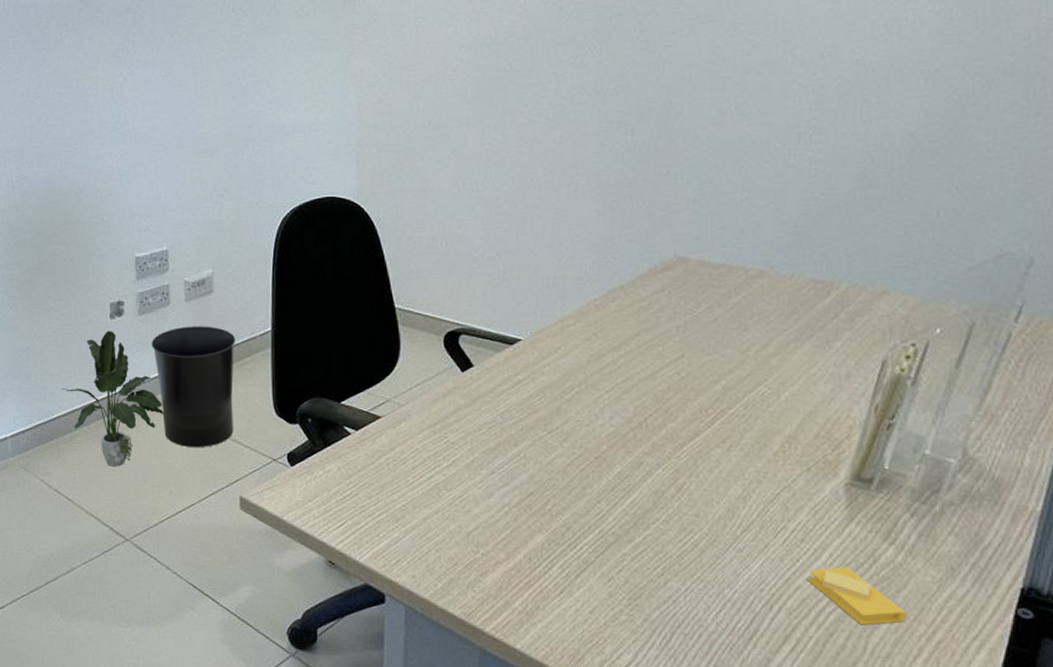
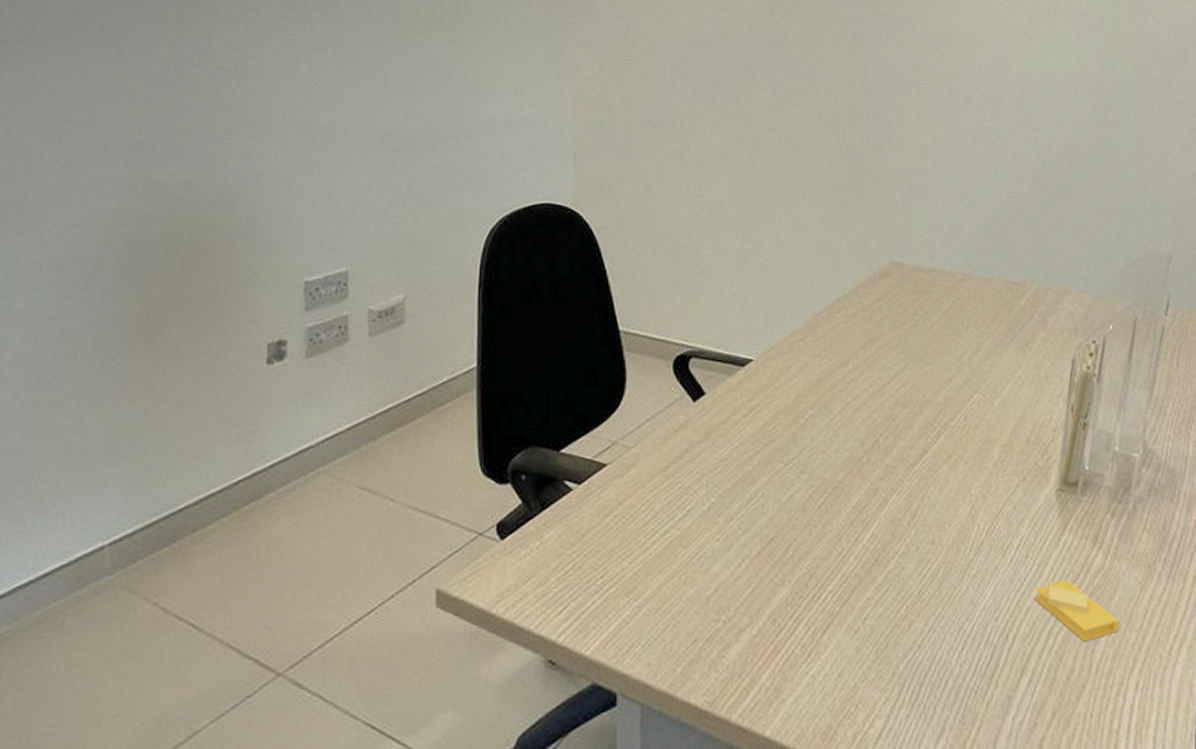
potted plant: present [61,330,165,467] -> none [191,380,338,570]
waste bin: present [152,326,235,448] -> none [323,366,432,531]

